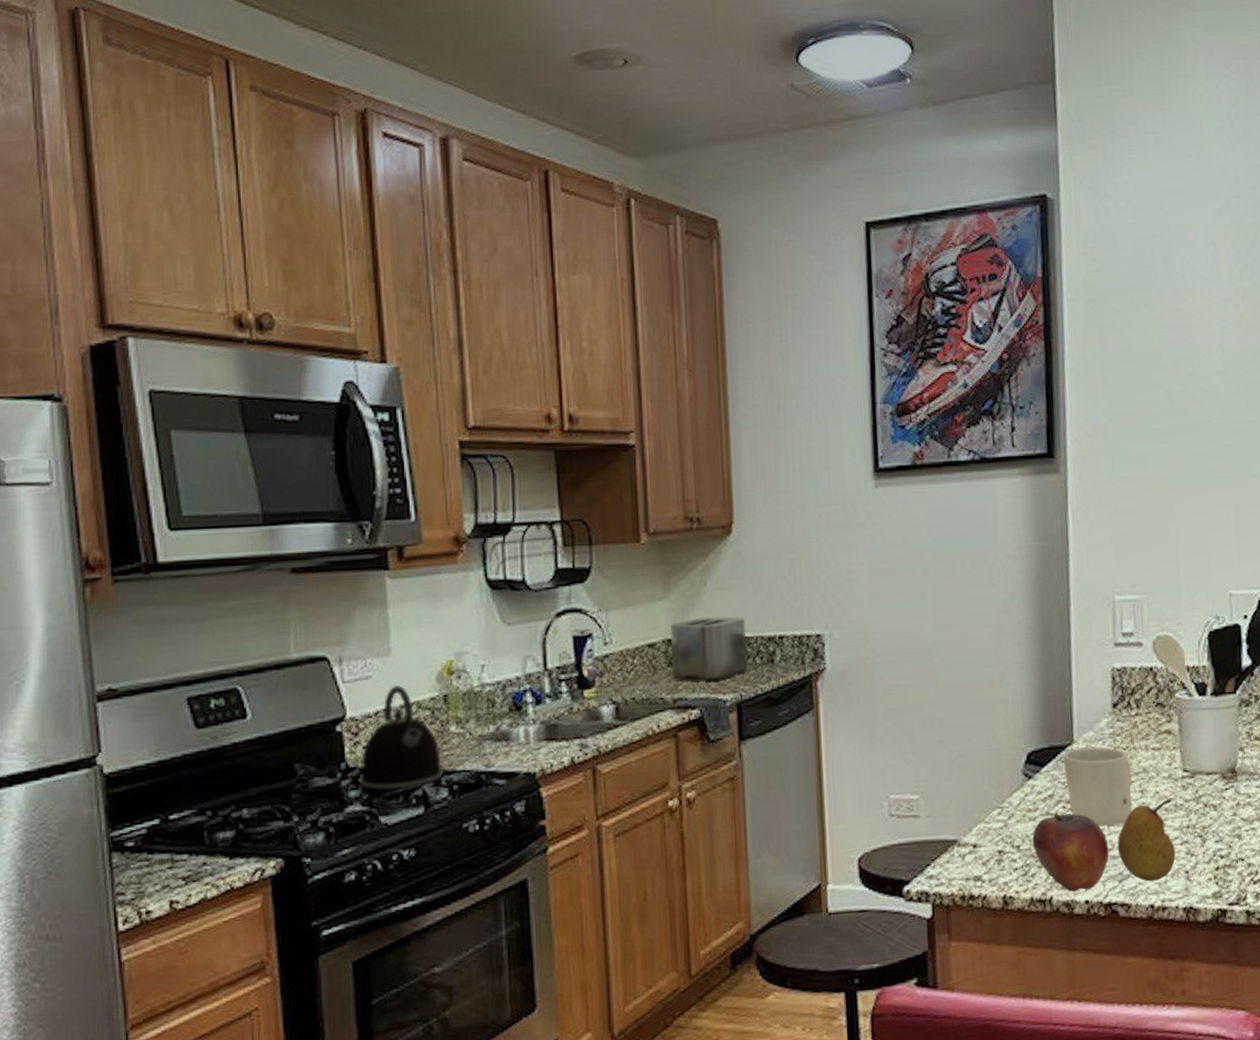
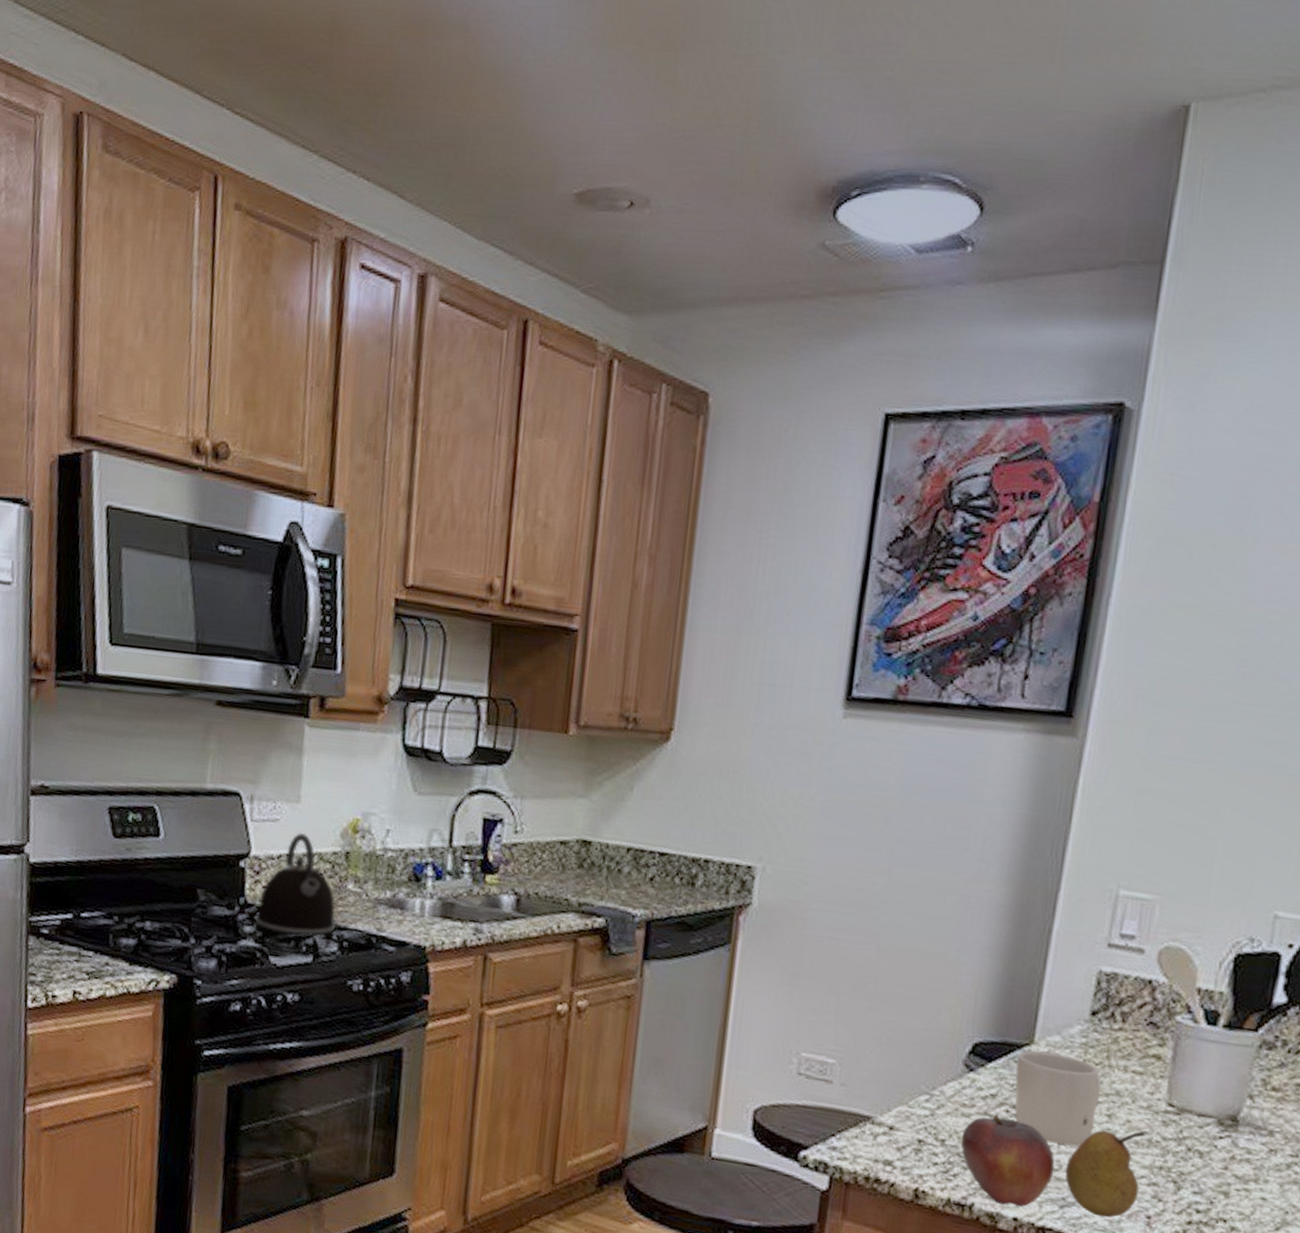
toaster: present [671,616,748,681] -> none [581,823,669,894]

